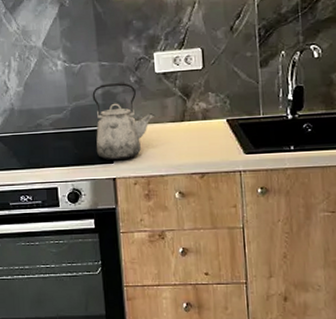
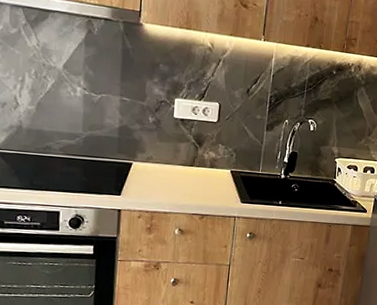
kettle: present [92,83,156,161] -> none [105,119,168,194]

